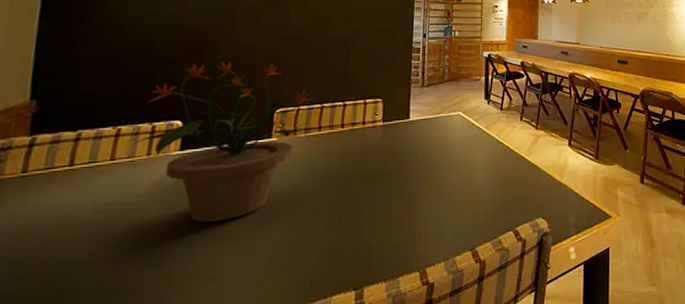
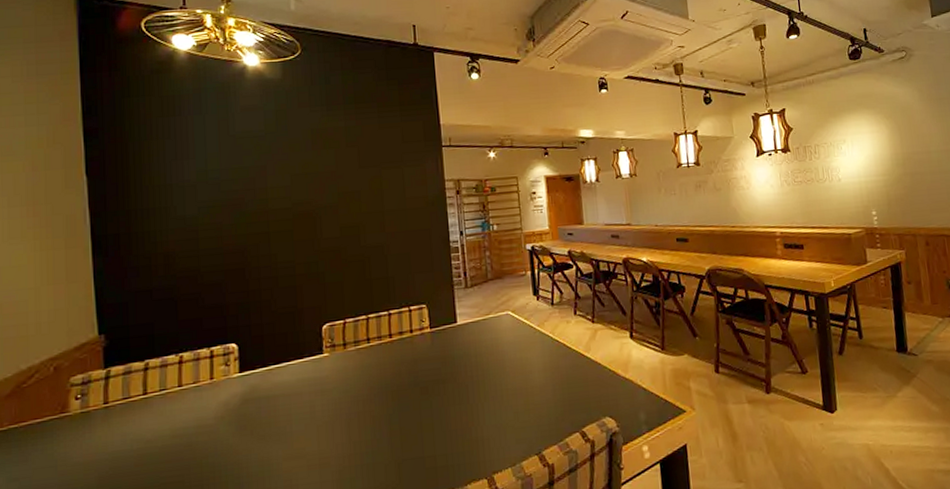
potted plant: present [134,61,314,222] -> none [197,278,358,441]

